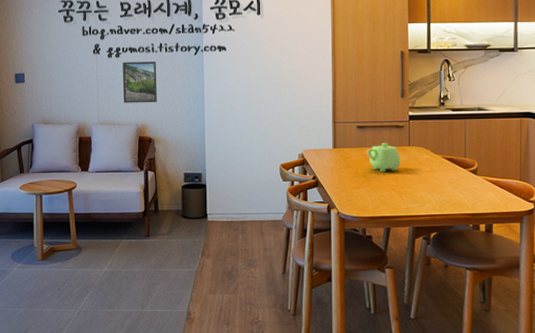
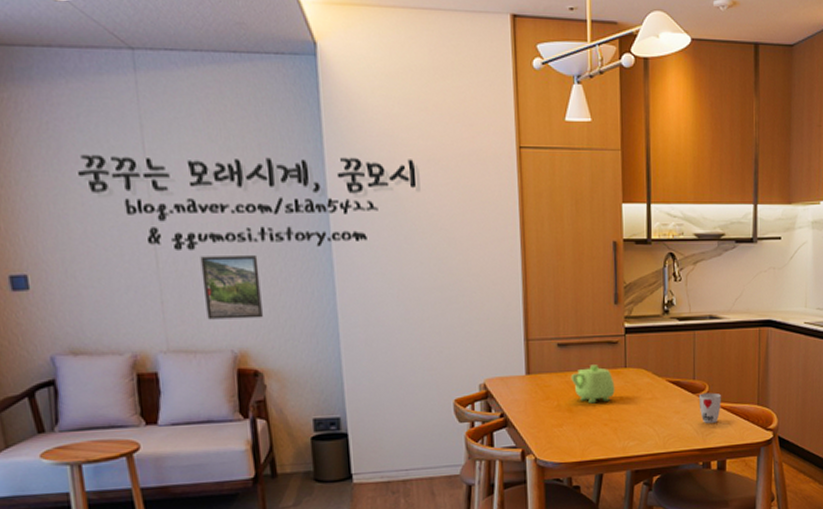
cup: none [469,169,489,193] -> present [698,392,722,423]

